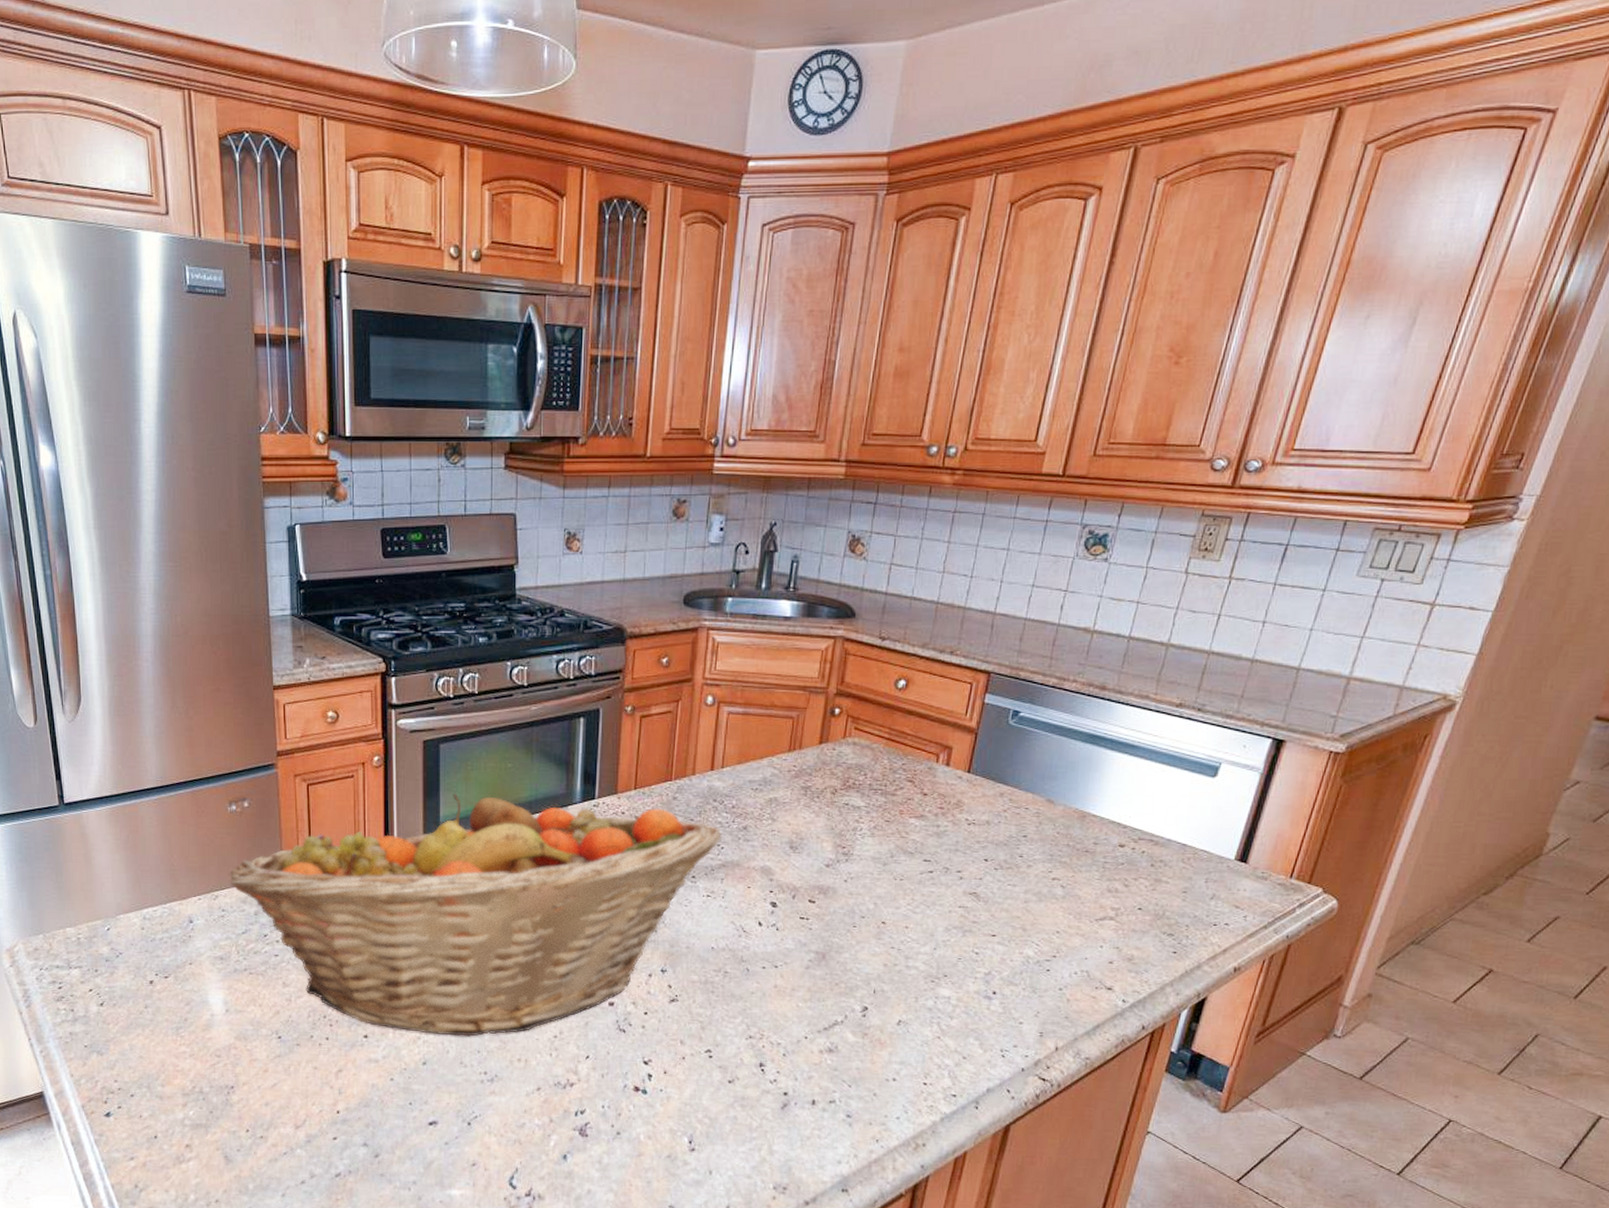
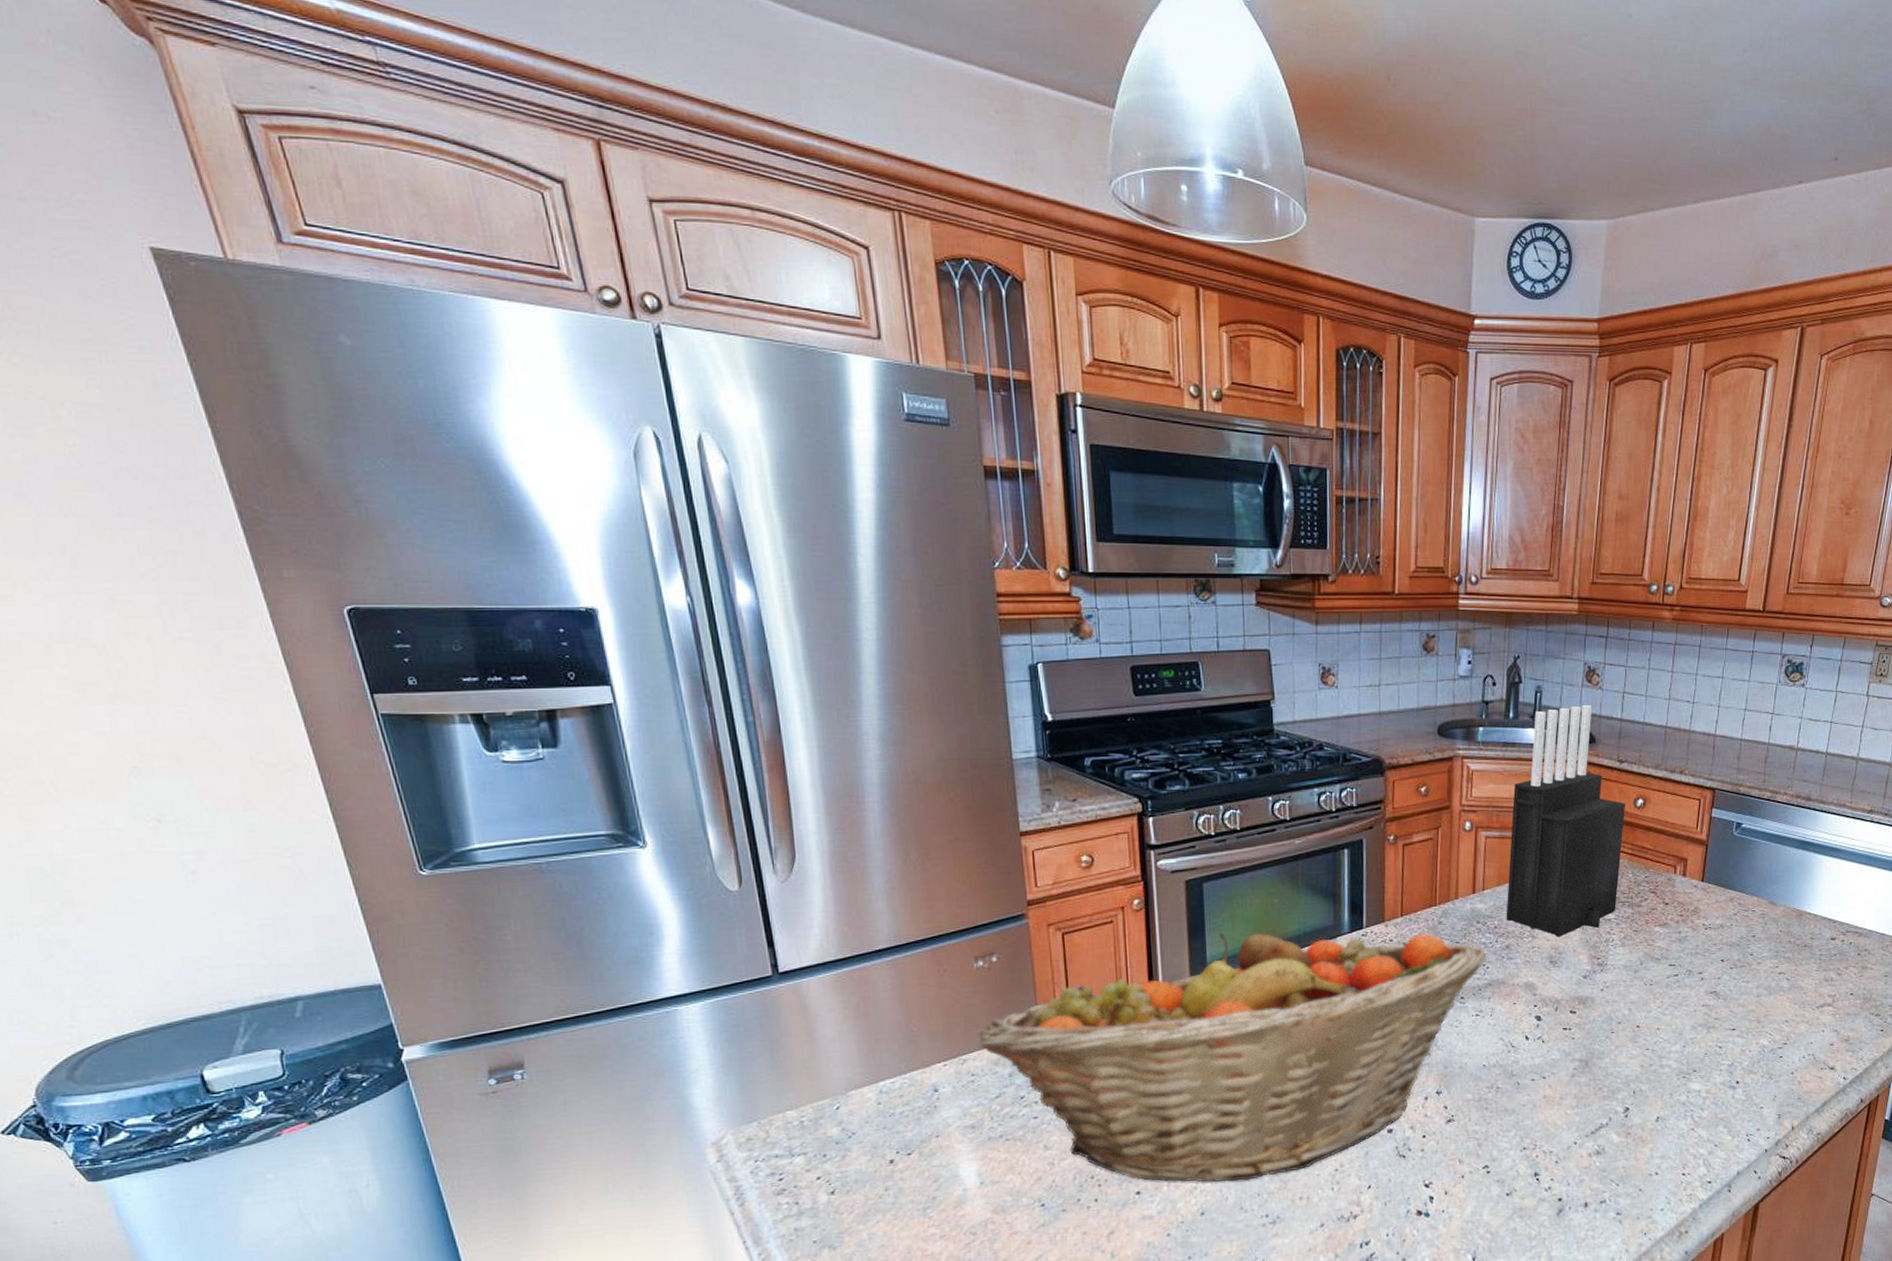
knife block: none [745,576,885,822] -> present [1506,704,1625,937]

